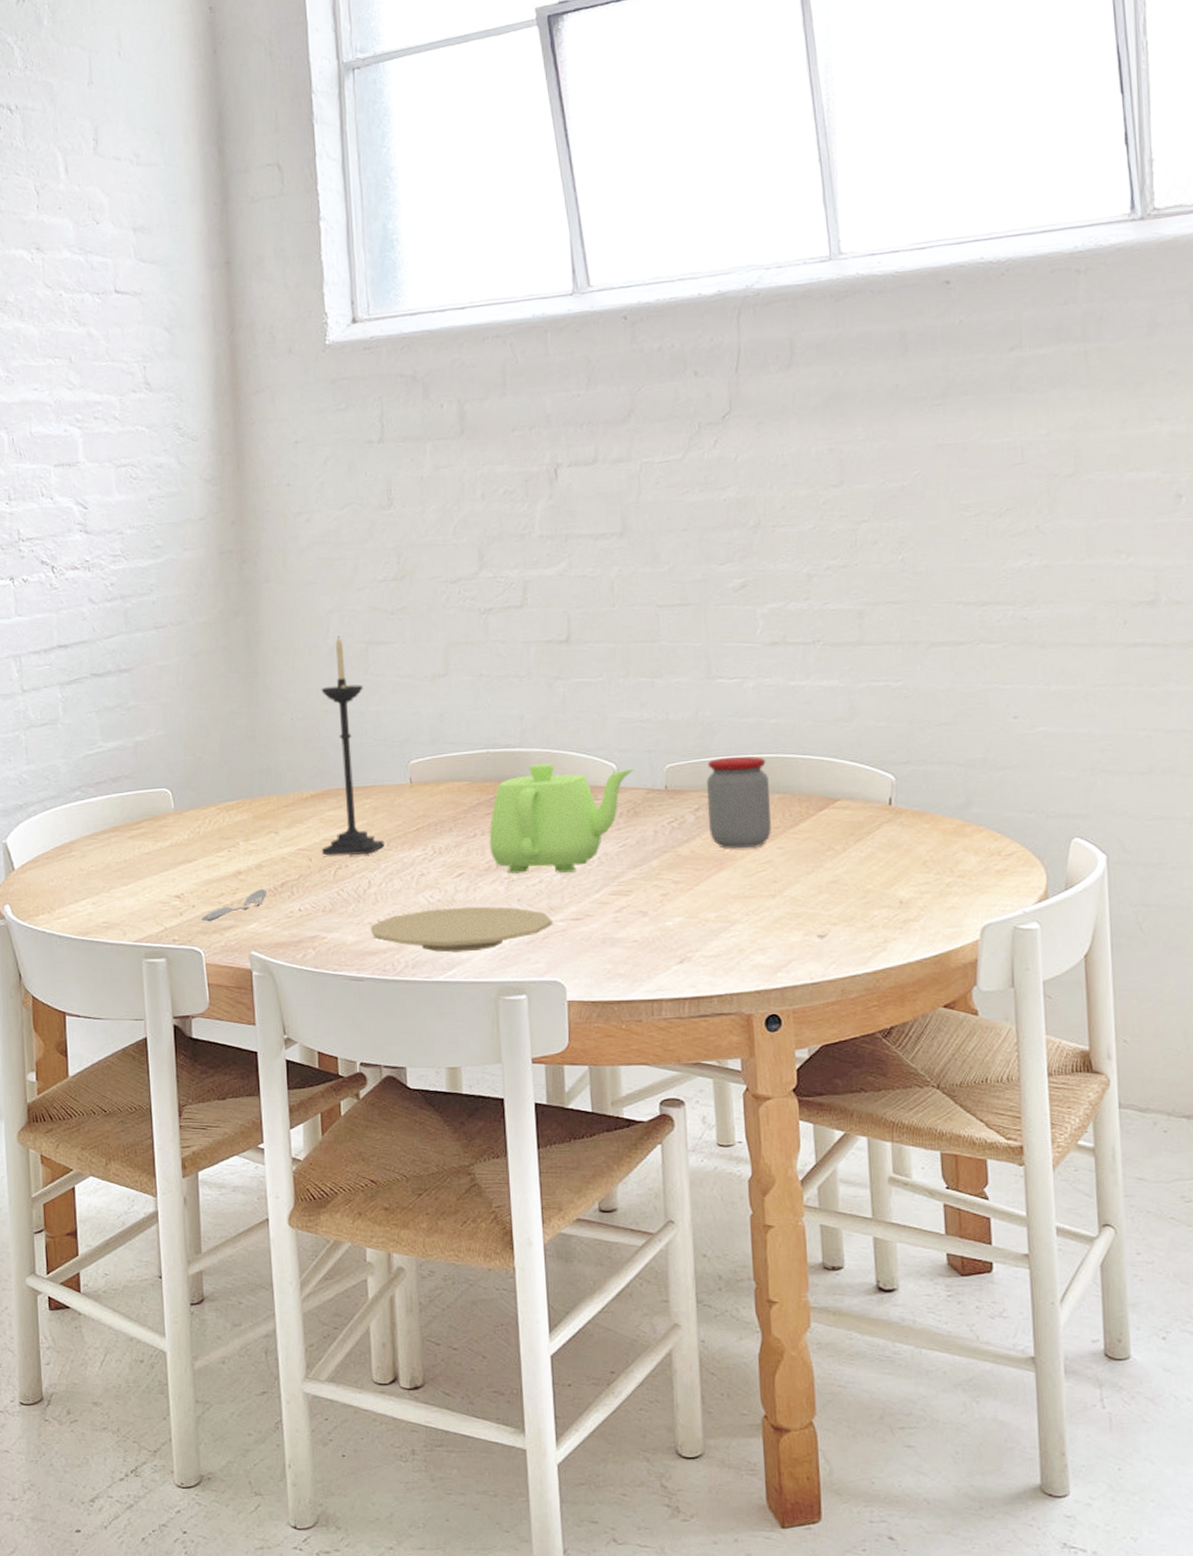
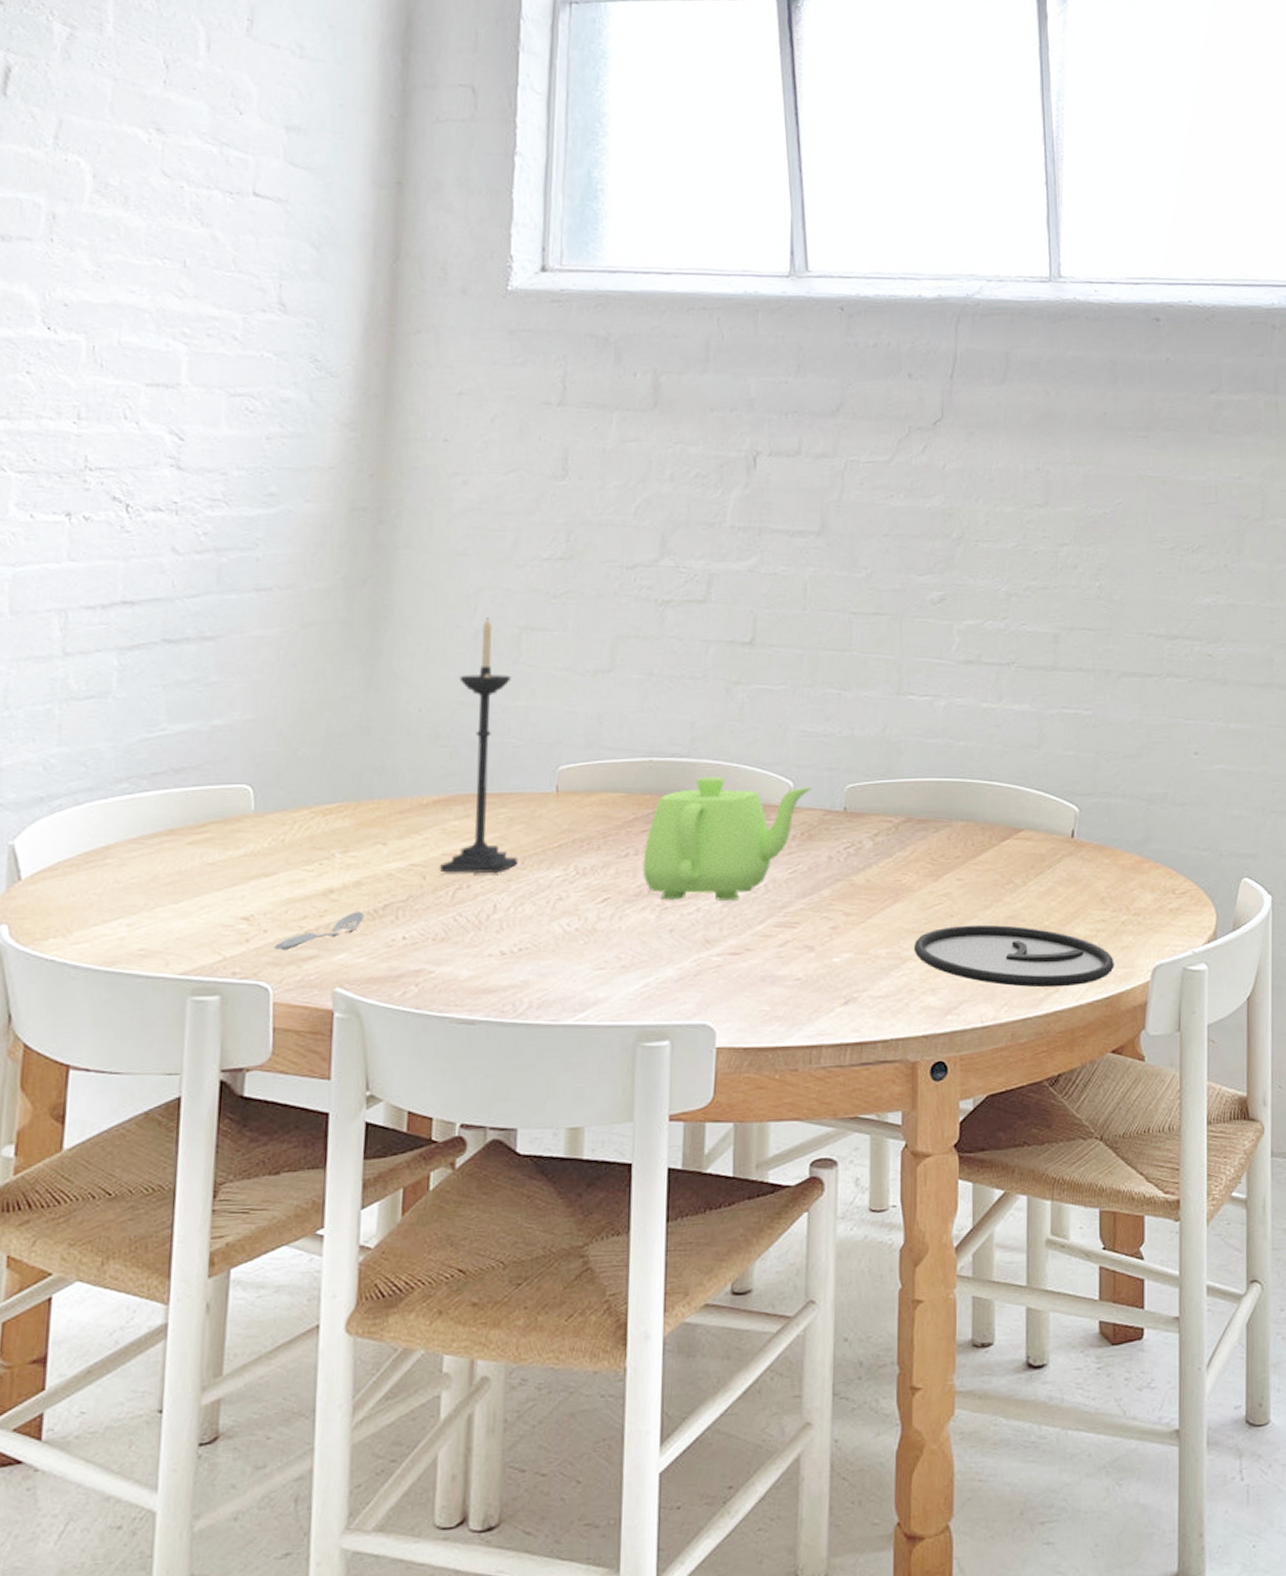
plate: present [370,906,553,954] -> none [490,937,708,992]
jar: present [707,756,771,849] -> none [888,779,954,879]
plate: none [740,889,941,947] -> present [913,924,1114,988]

